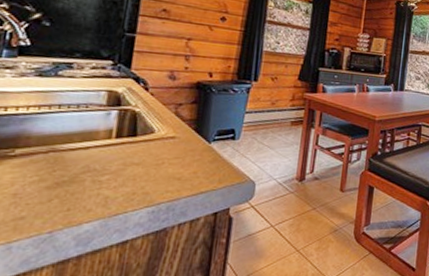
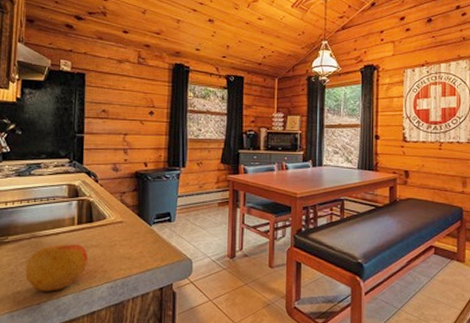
apple: none [35,160,126,217] -> present [25,244,89,291]

